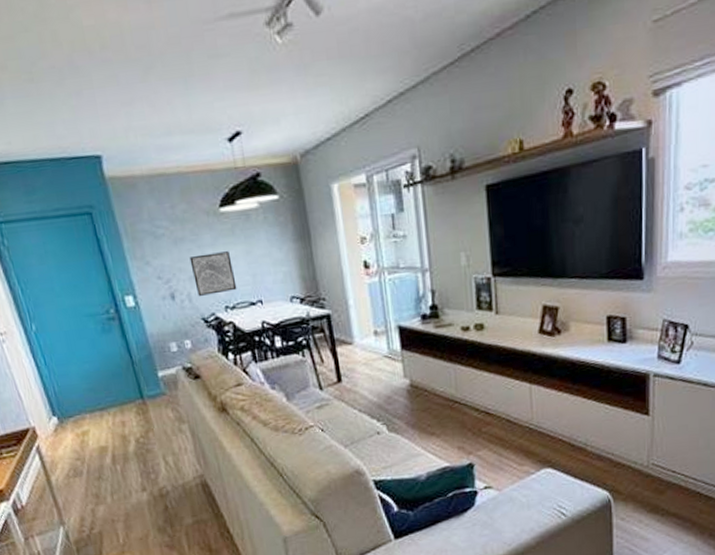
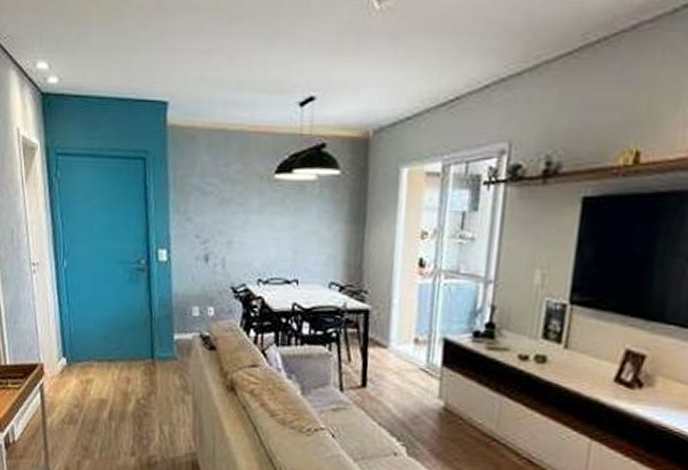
wall art: present [189,251,237,296] -> none [232,219,276,265]

